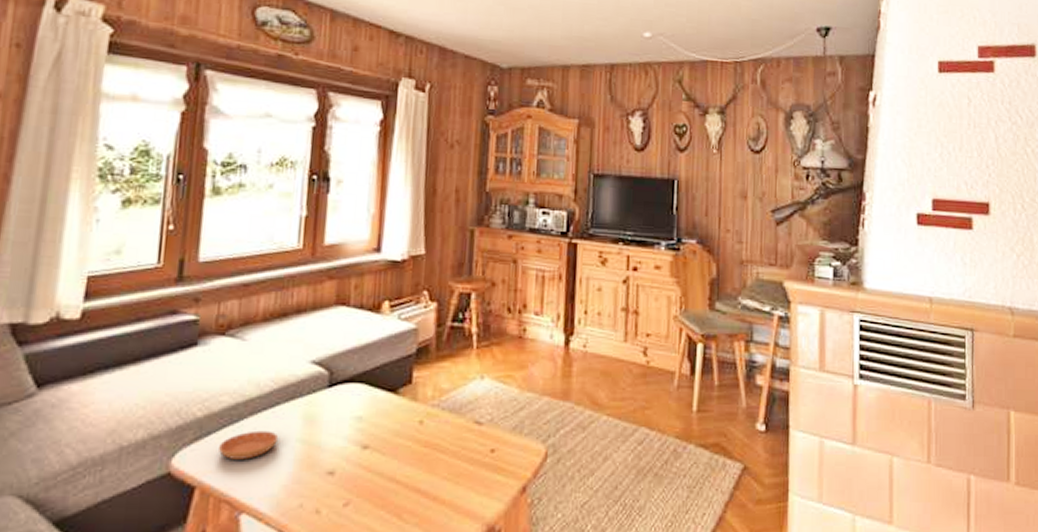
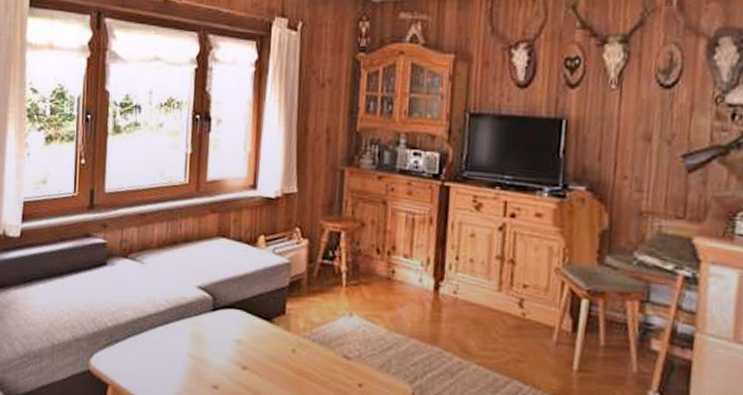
saucer: present [219,430,279,460] -> none [126,342,172,367]

